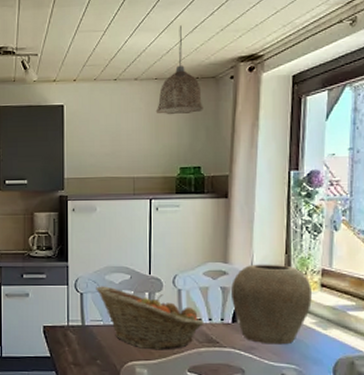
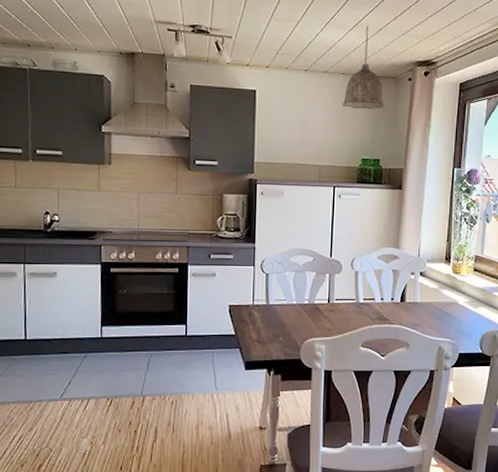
fruit basket: present [96,286,204,350] -> none [281,267,377,327]
vase: present [231,264,312,345] -> none [401,250,466,321]

